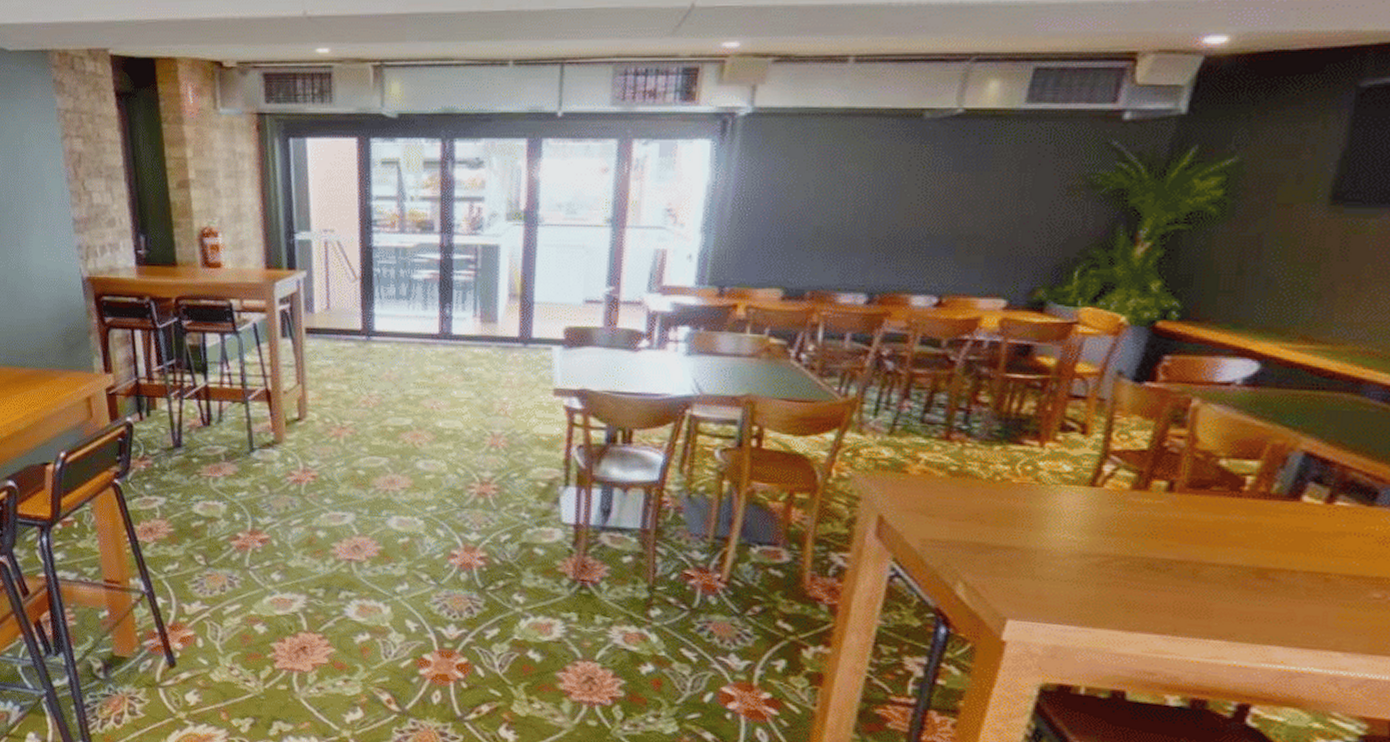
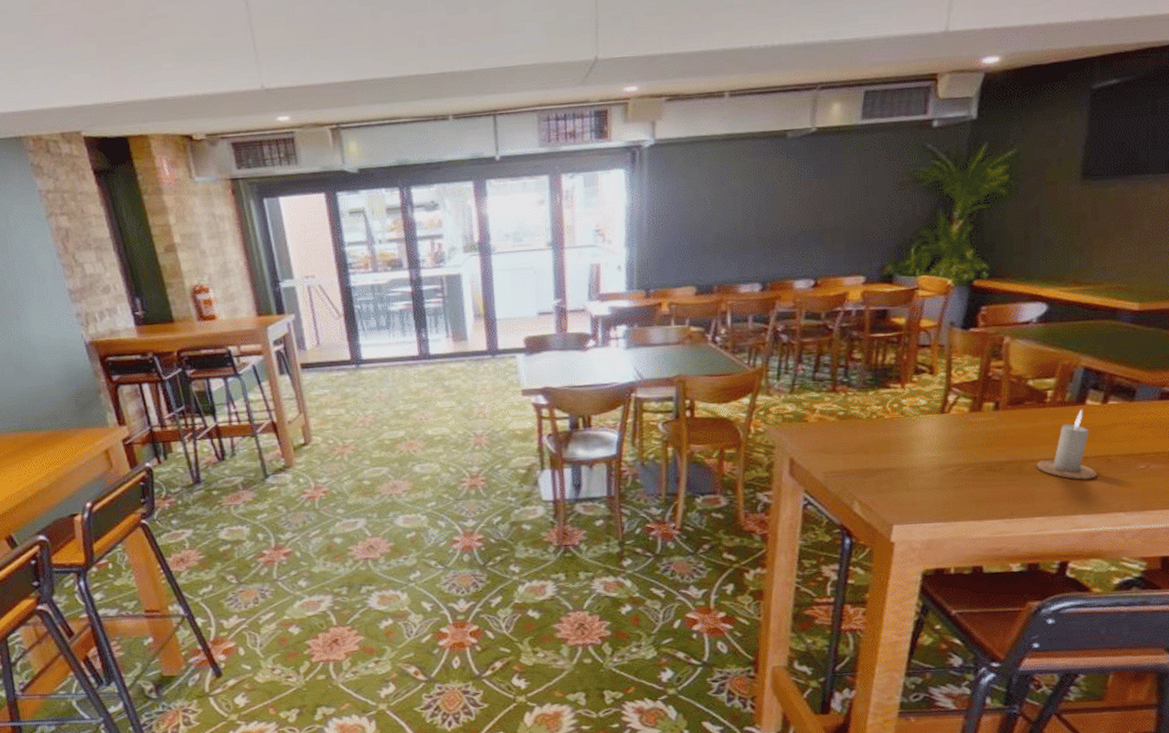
candle: none [1218,506,1307,601] -> present [1036,409,1097,480]

